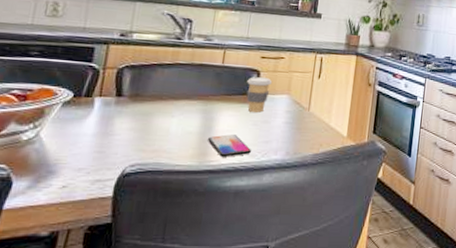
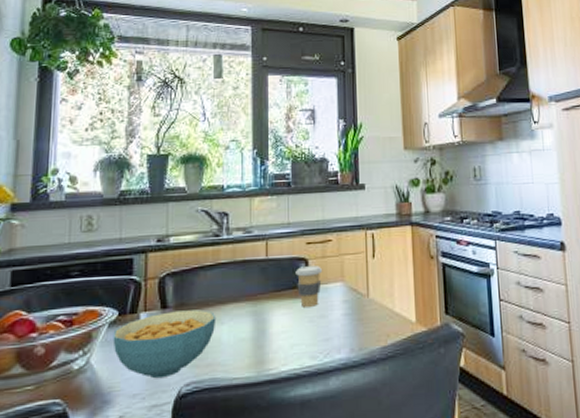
cereal bowl: none [64,100,168,158] -> present [113,309,217,379]
smartphone: present [208,134,252,157] -> none [263,336,313,363]

